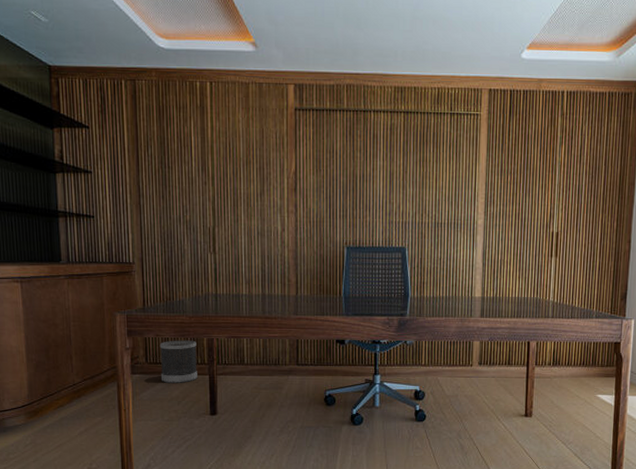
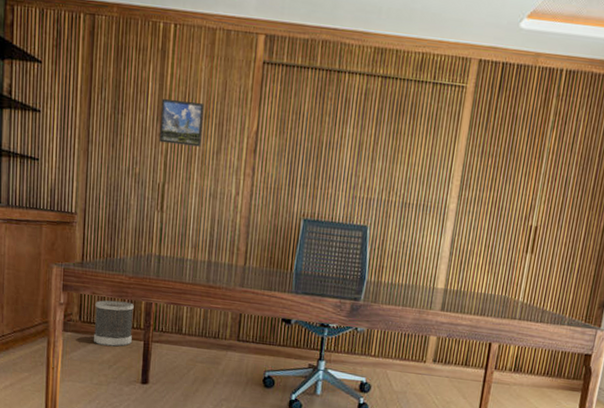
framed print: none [204,149,245,191] -> present [159,98,204,147]

